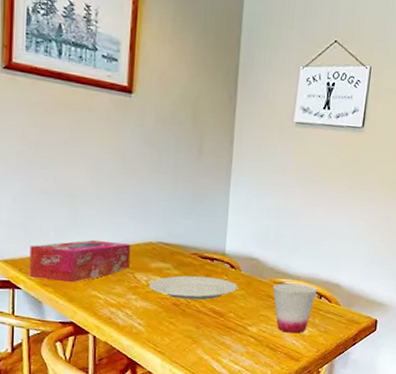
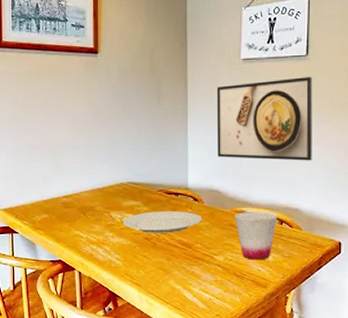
tissue box: present [29,239,131,283] -> none [23,185,105,225]
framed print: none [260,148,366,237] -> present [216,77,313,161]

